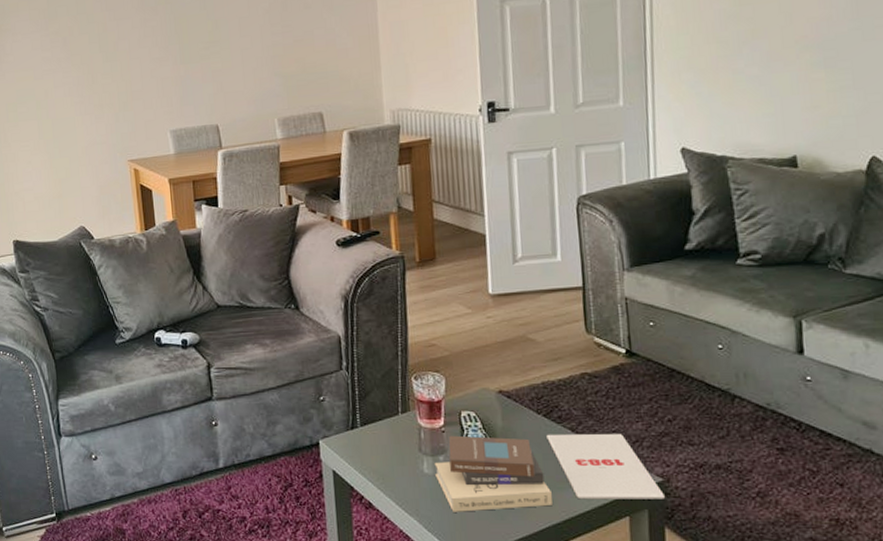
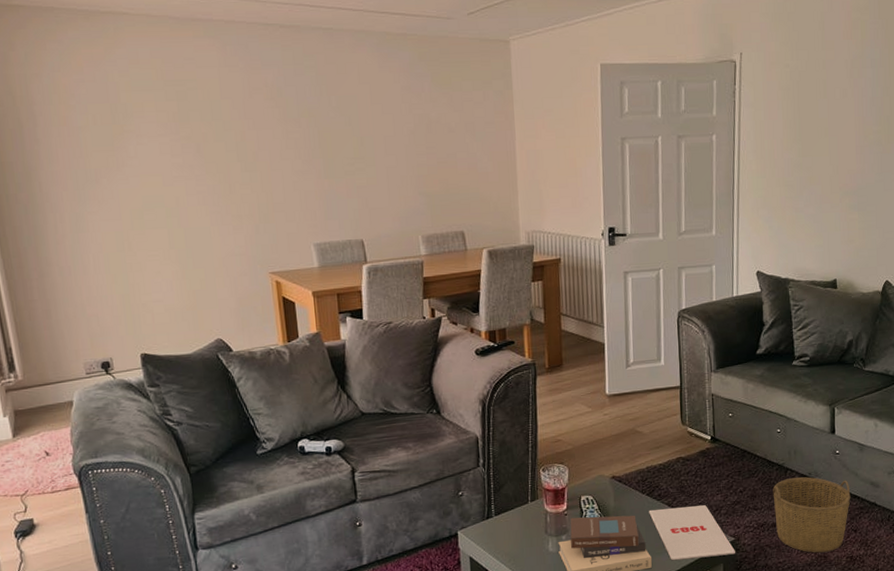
basket: none [714,408,832,509] -> present [773,477,851,553]

